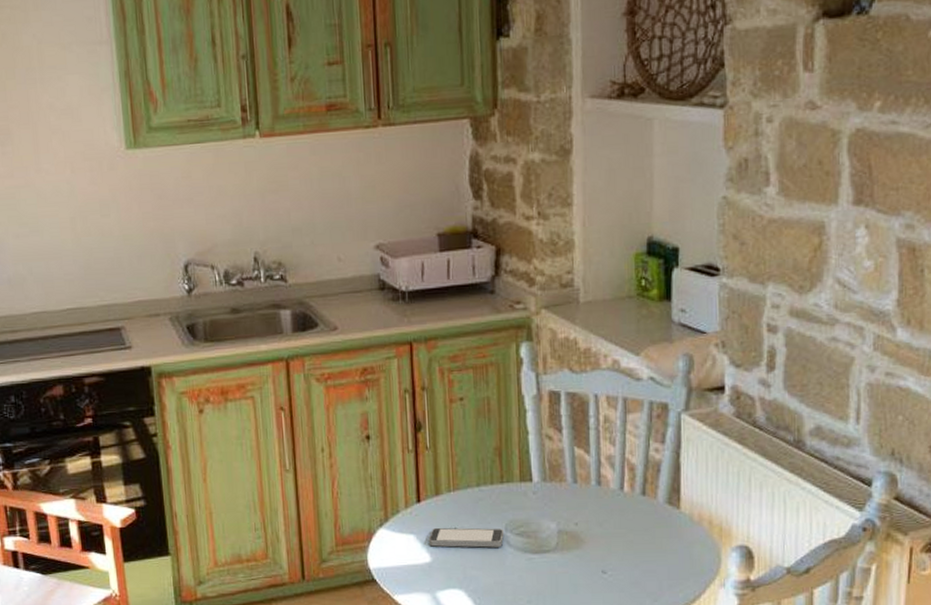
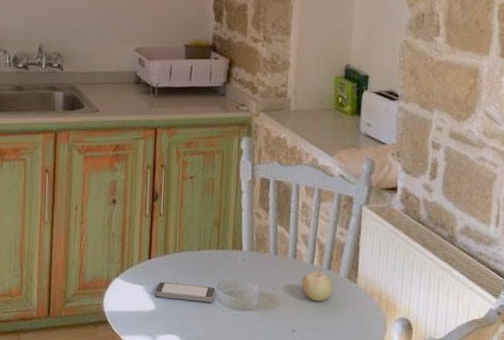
fruit: none [610,496,649,535] -> present [302,269,333,302]

